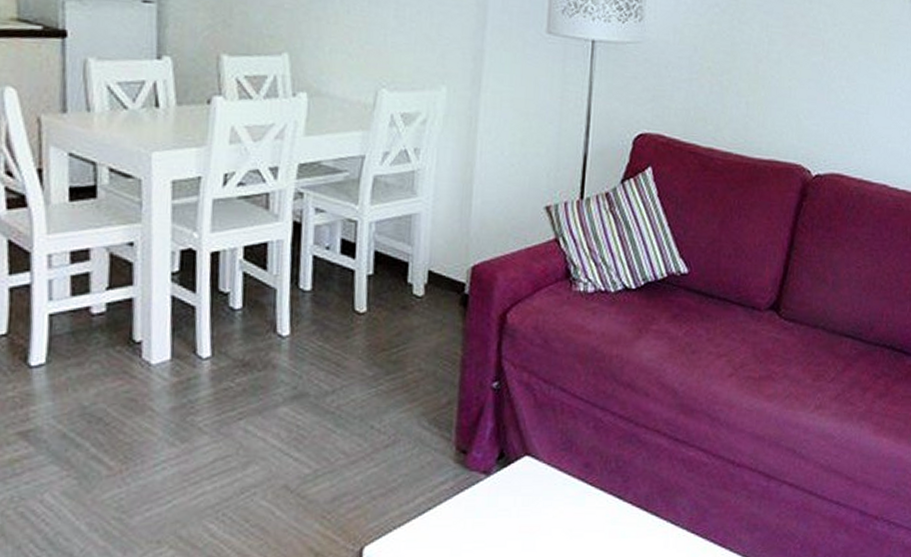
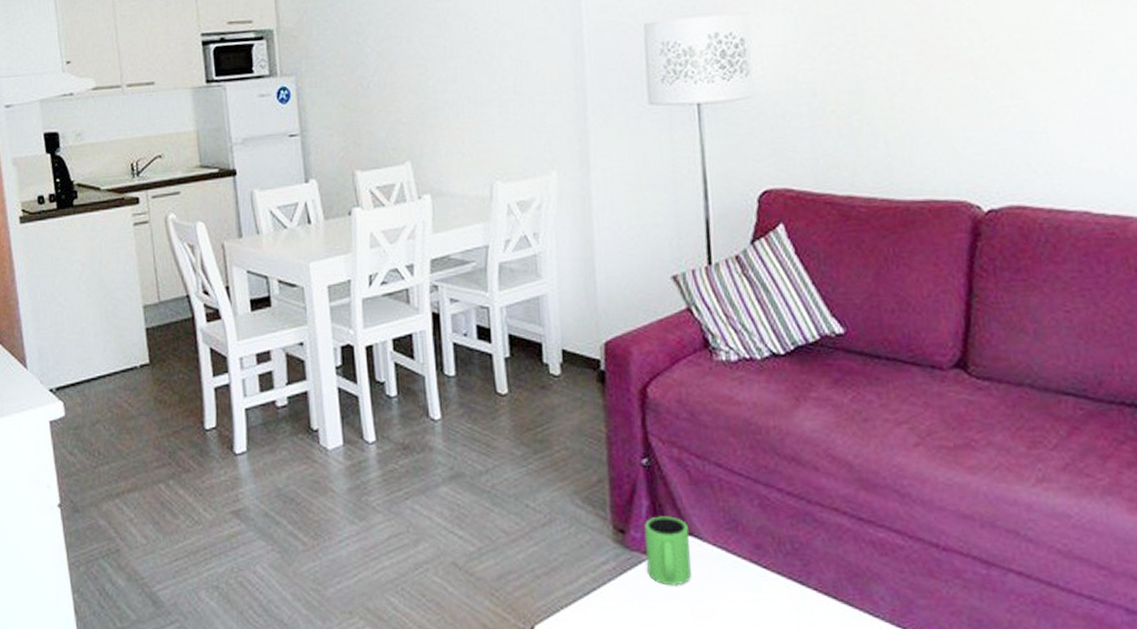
mug: none [484,437,528,503] -> present [644,516,691,586]

